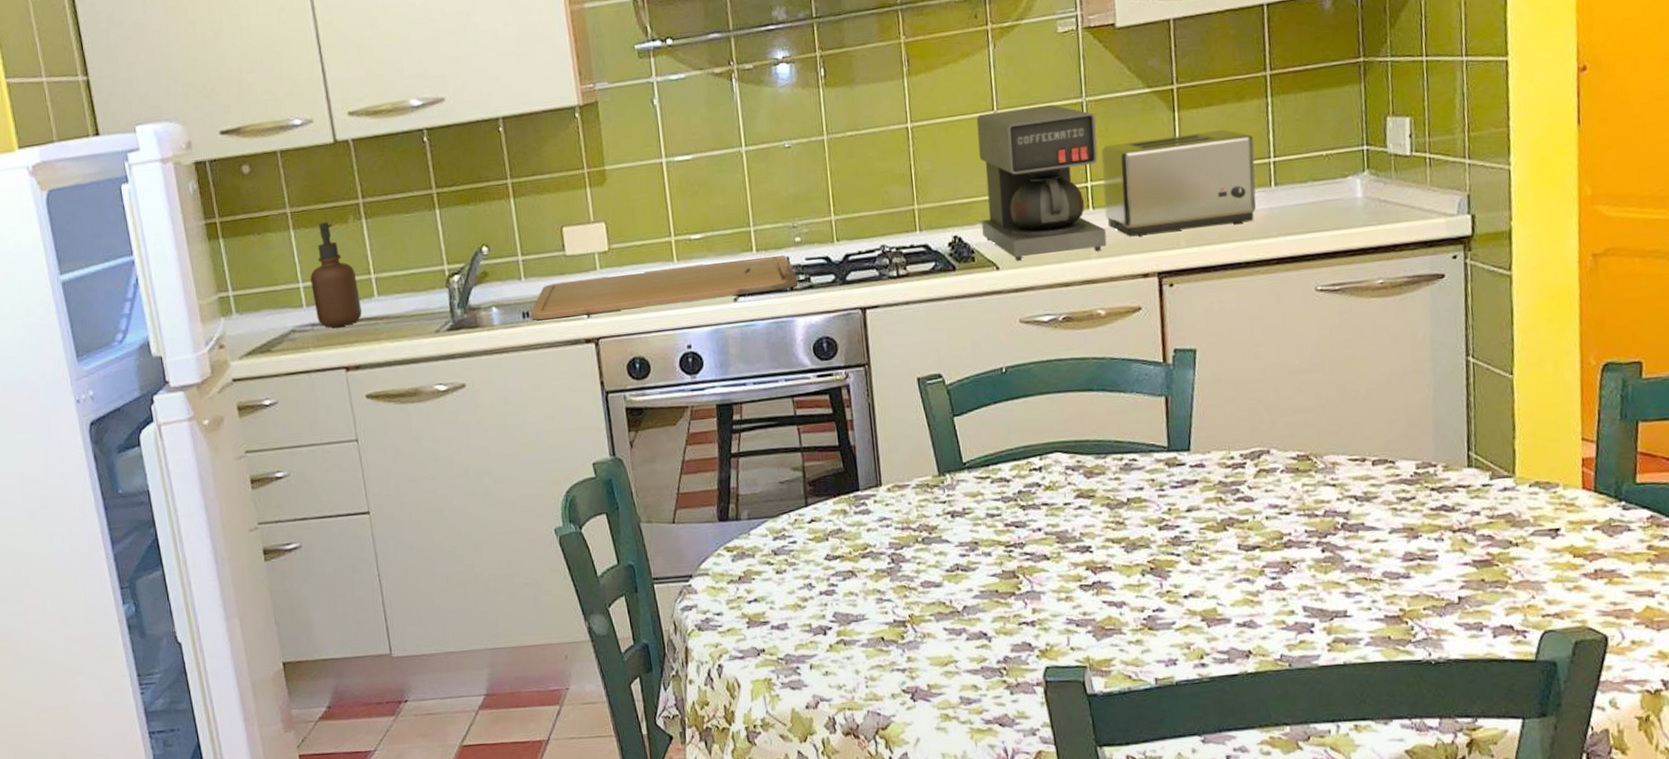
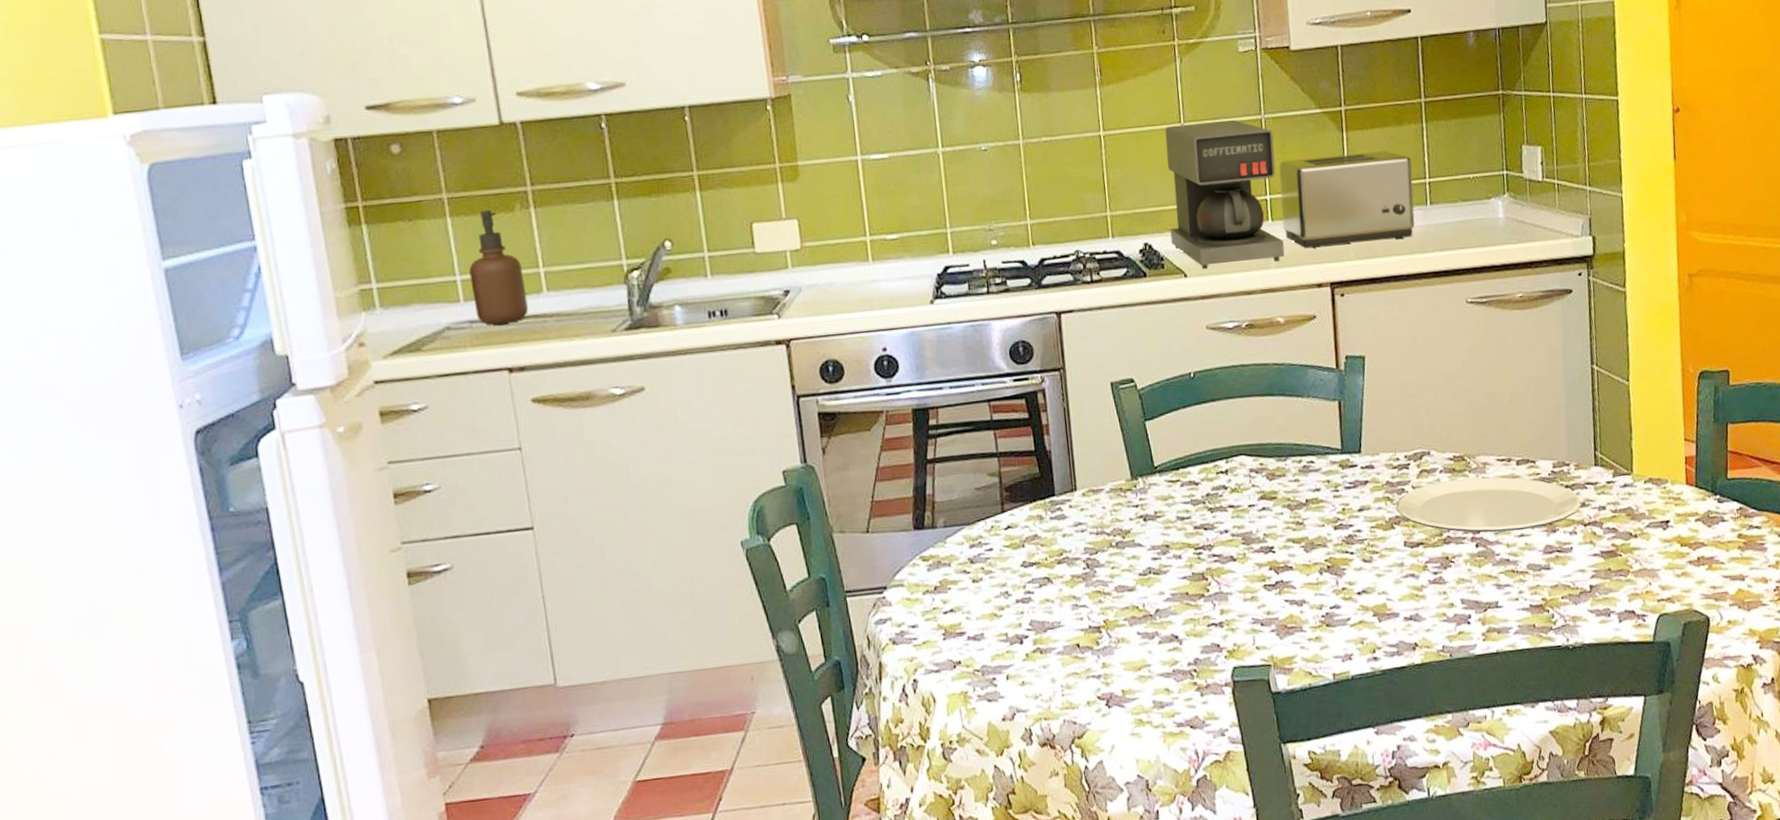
chopping board: present [530,254,798,321] -> none [716,257,995,320]
plate: none [1229,478,1451,537] -> present [1396,477,1582,533]

